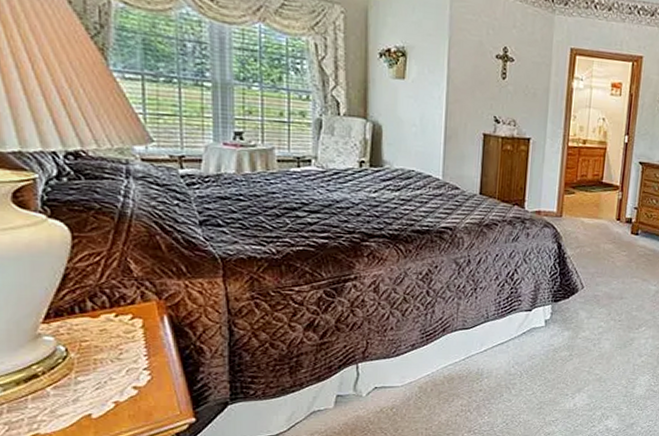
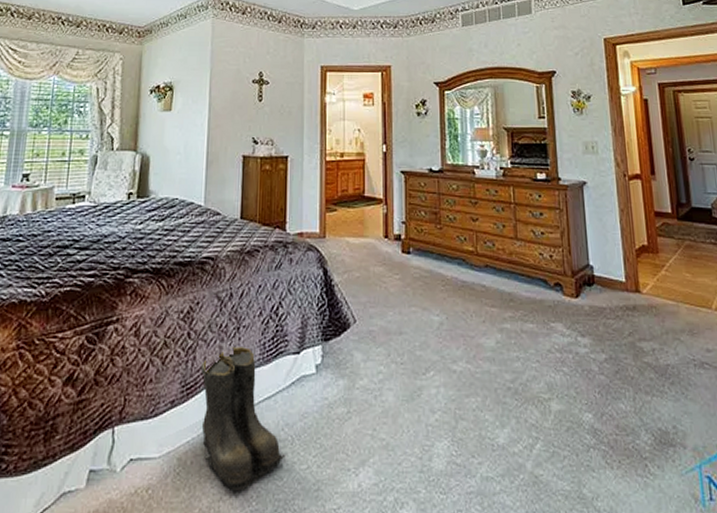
boots: none [440,304,515,410] -> present [201,347,286,492]

